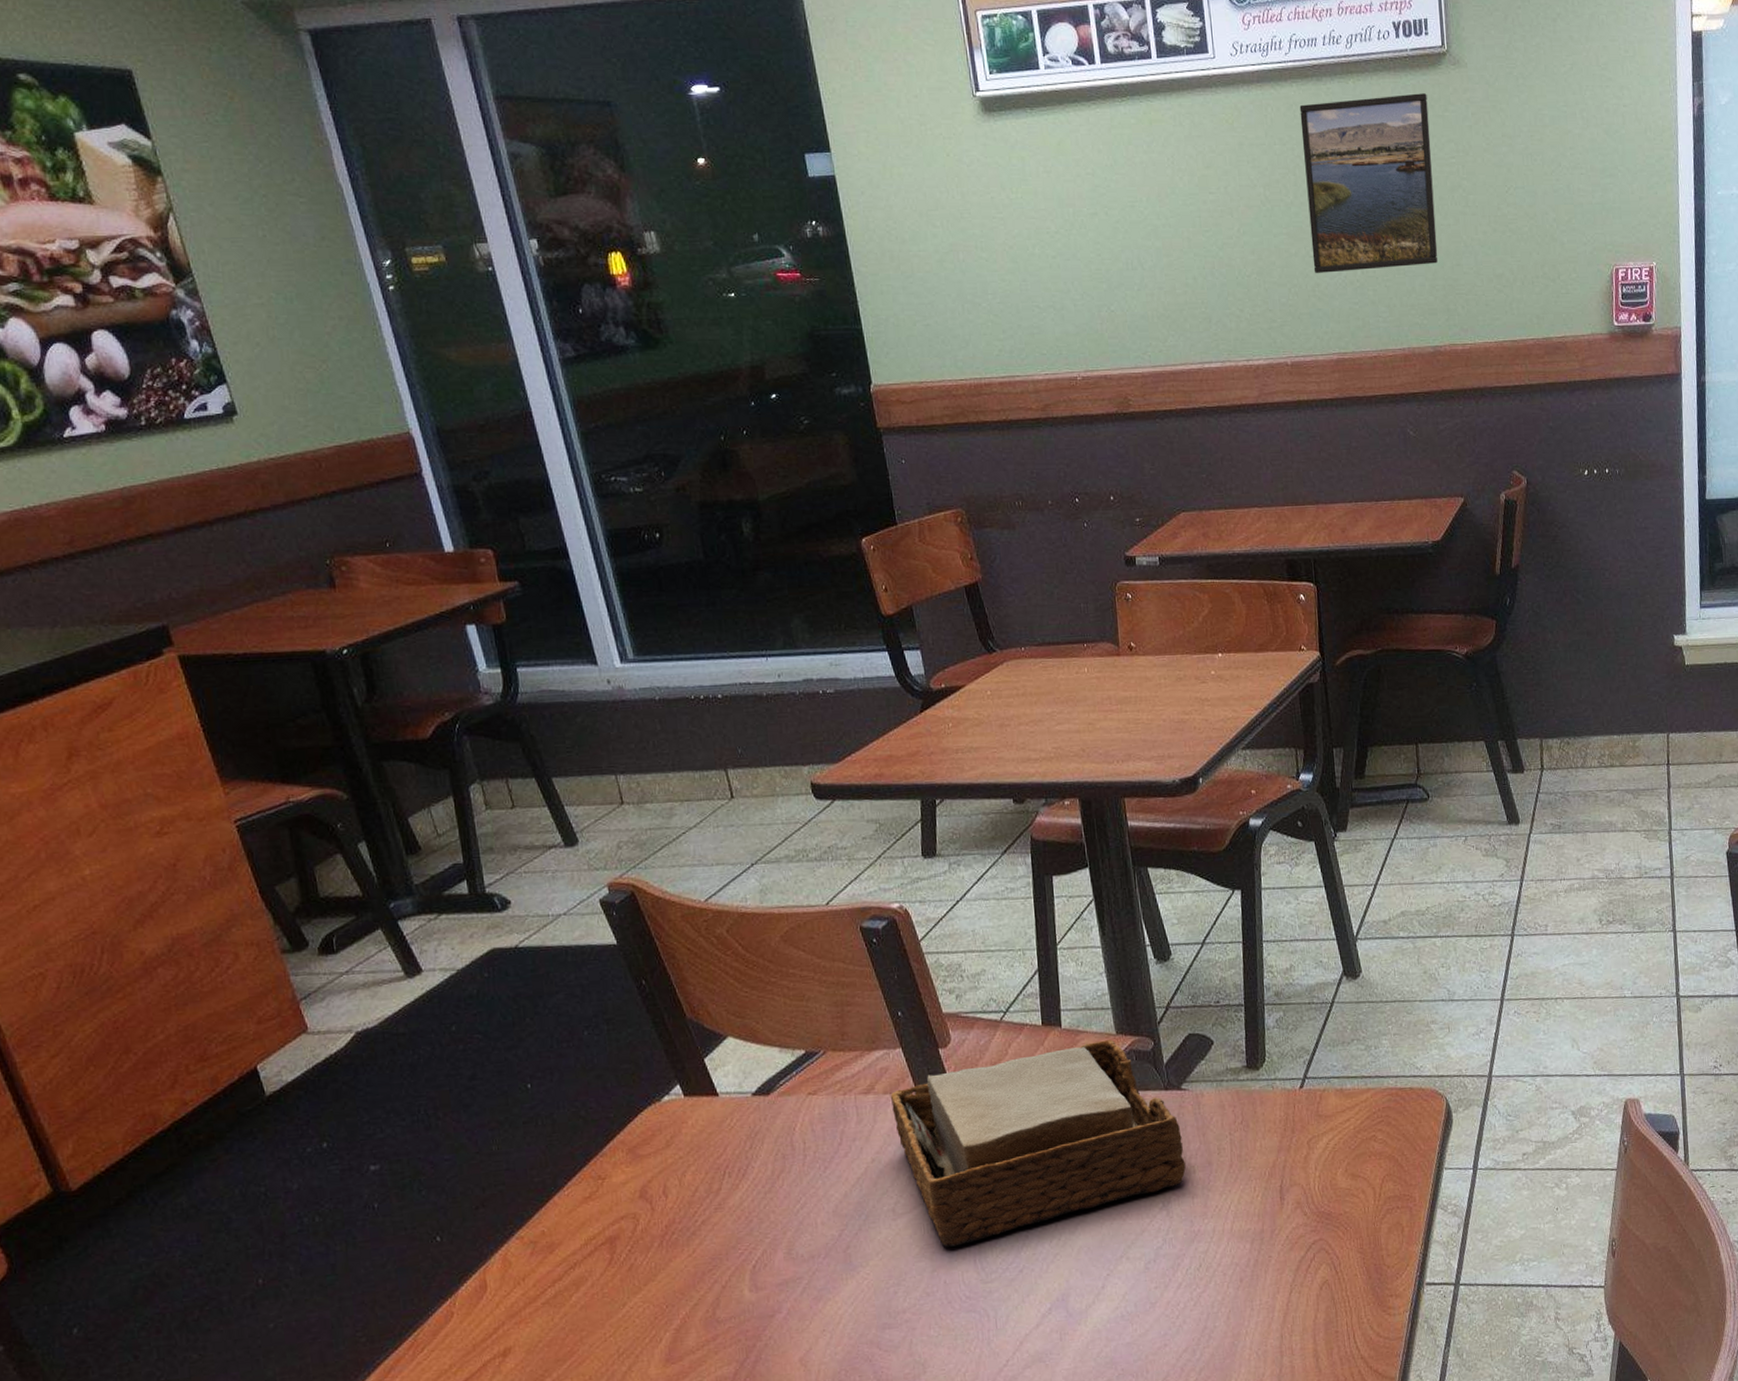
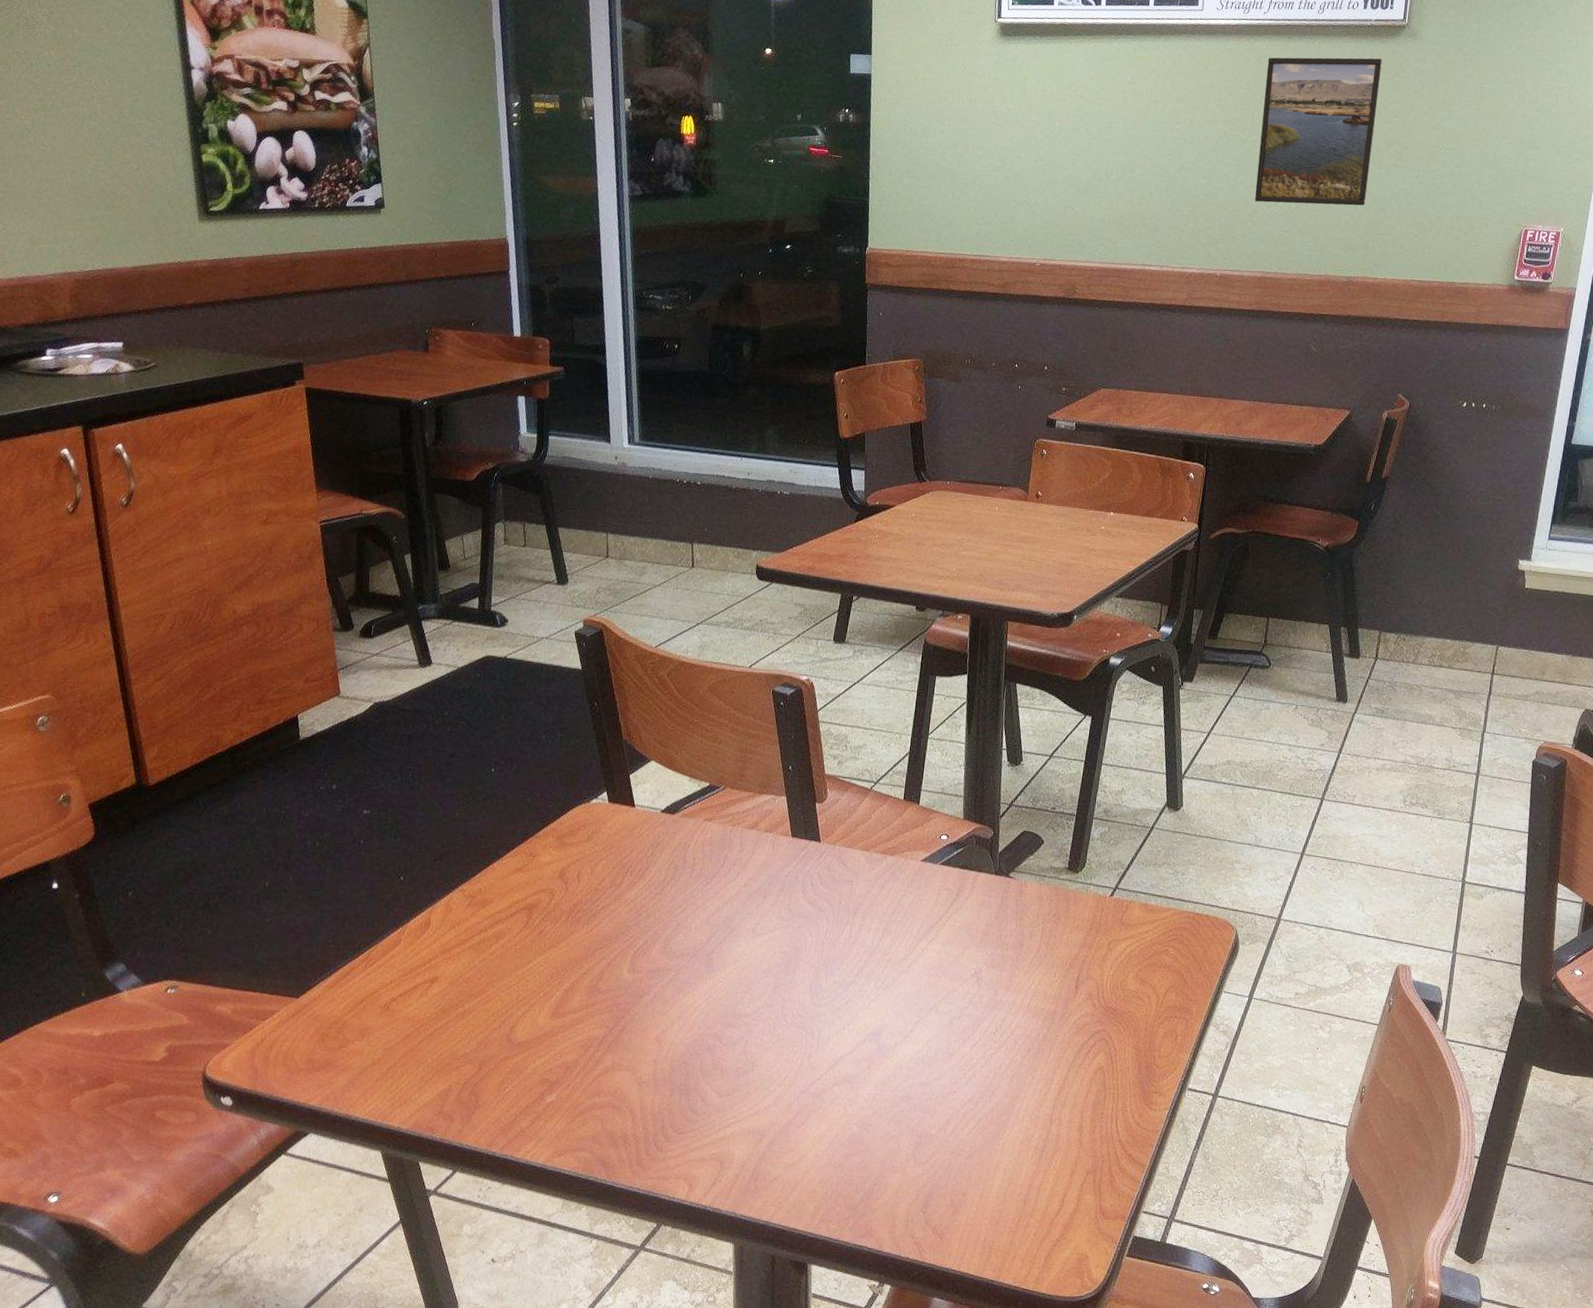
napkin holder: present [890,1039,1186,1247] -> none [769,822,1002,971]

